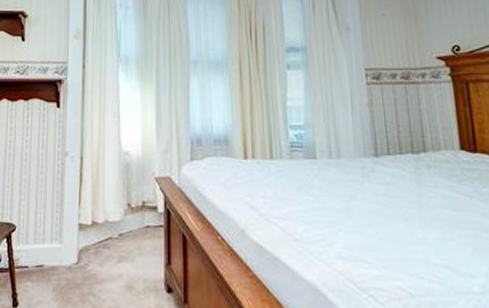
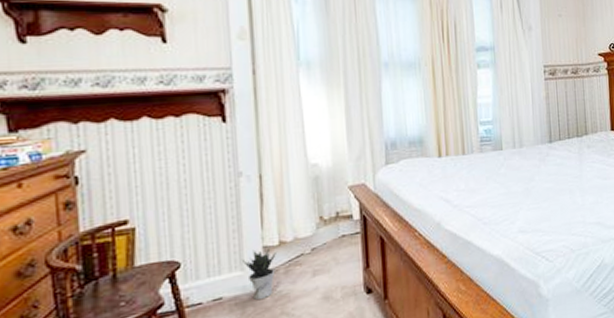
potted plant: none [61,224,89,274] -> present [241,246,276,300]

